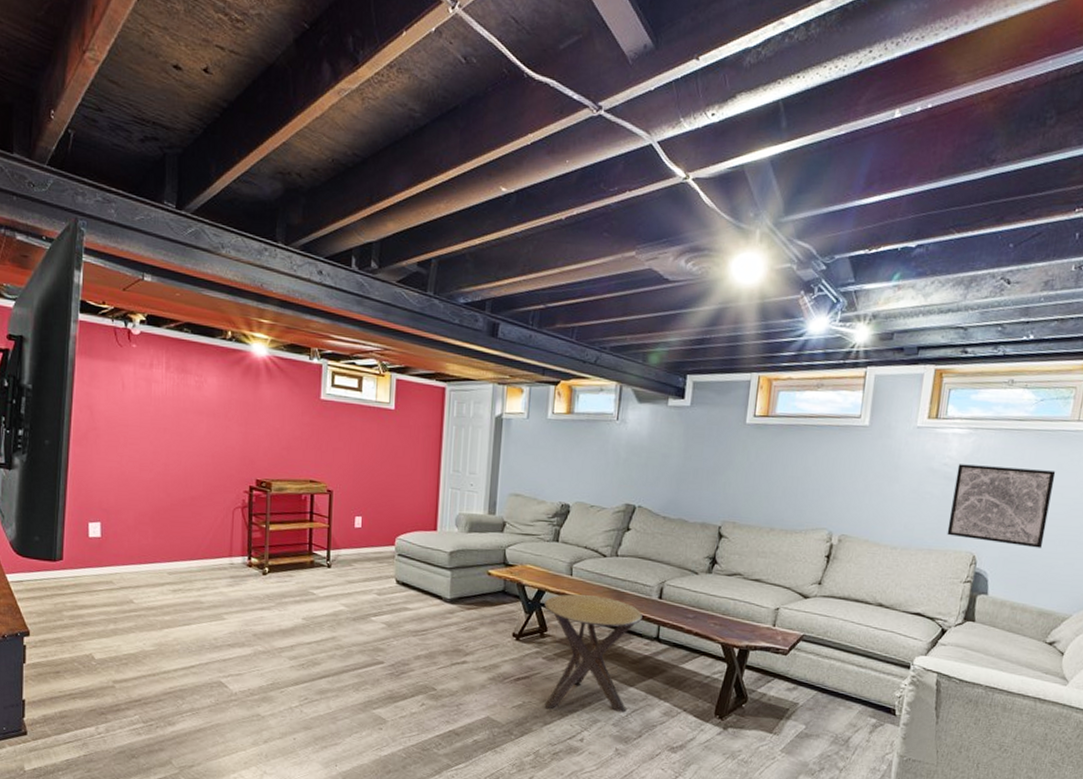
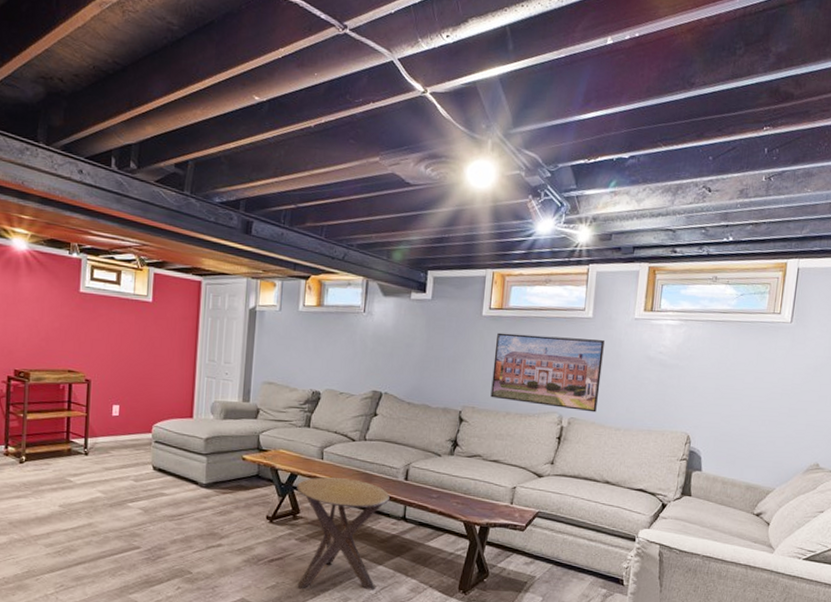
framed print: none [753,442,882,530] -> present [490,332,604,413]
wall art: present [947,464,1056,548] -> none [664,352,756,428]

